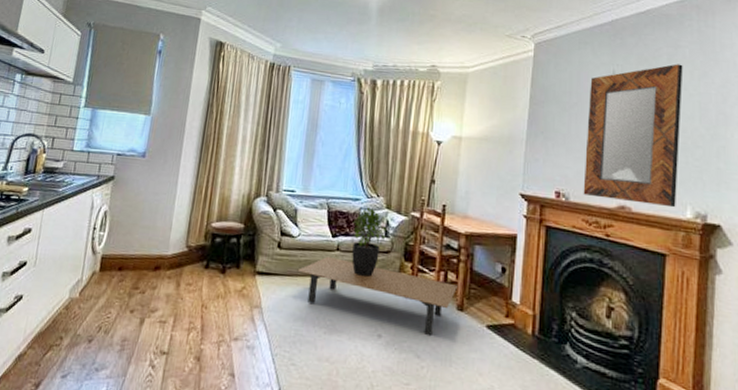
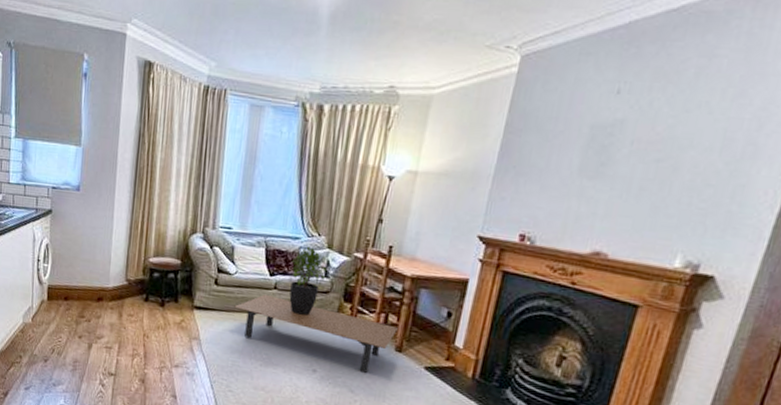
home mirror: present [583,64,683,208] -> none [552,79,715,256]

